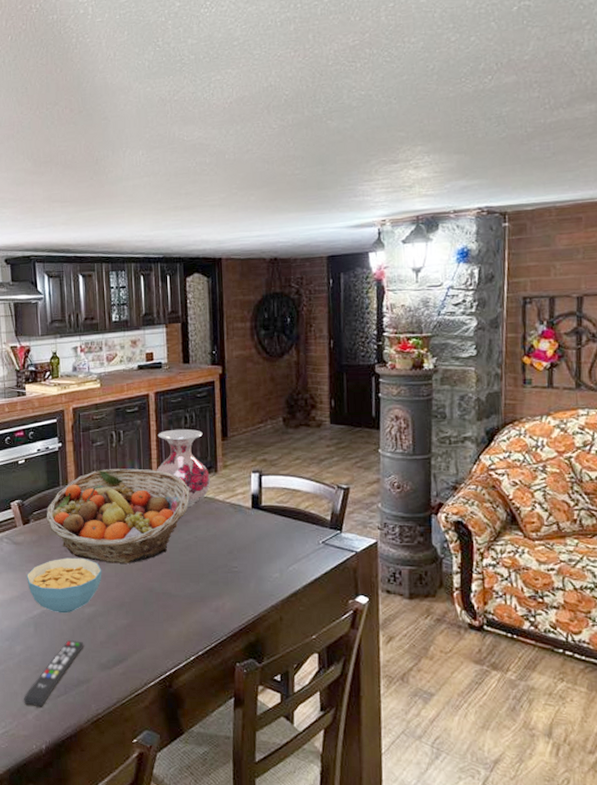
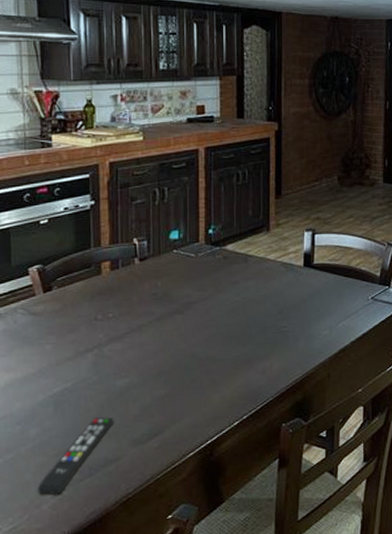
cereal bowl: present [27,558,102,614] -> none [46,326,138,389]
fruit basket: present [46,468,190,563] -> none [72,228,240,330]
vase: present [156,429,210,507] -> none [203,186,262,267]

